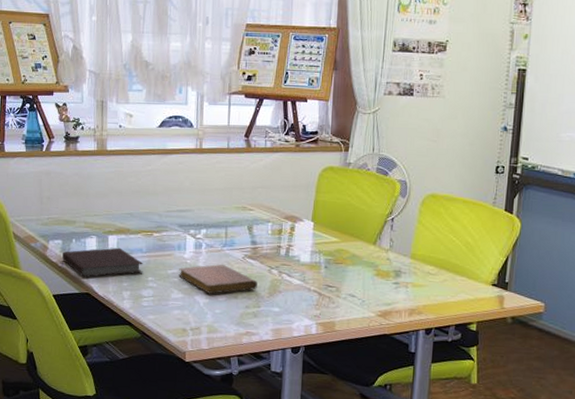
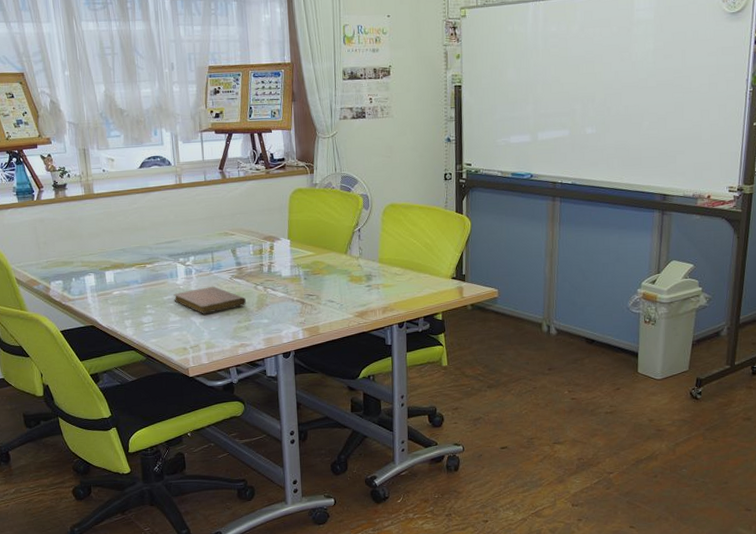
notebook: present [62,247,144,278] -> none [65,281,141,312]

